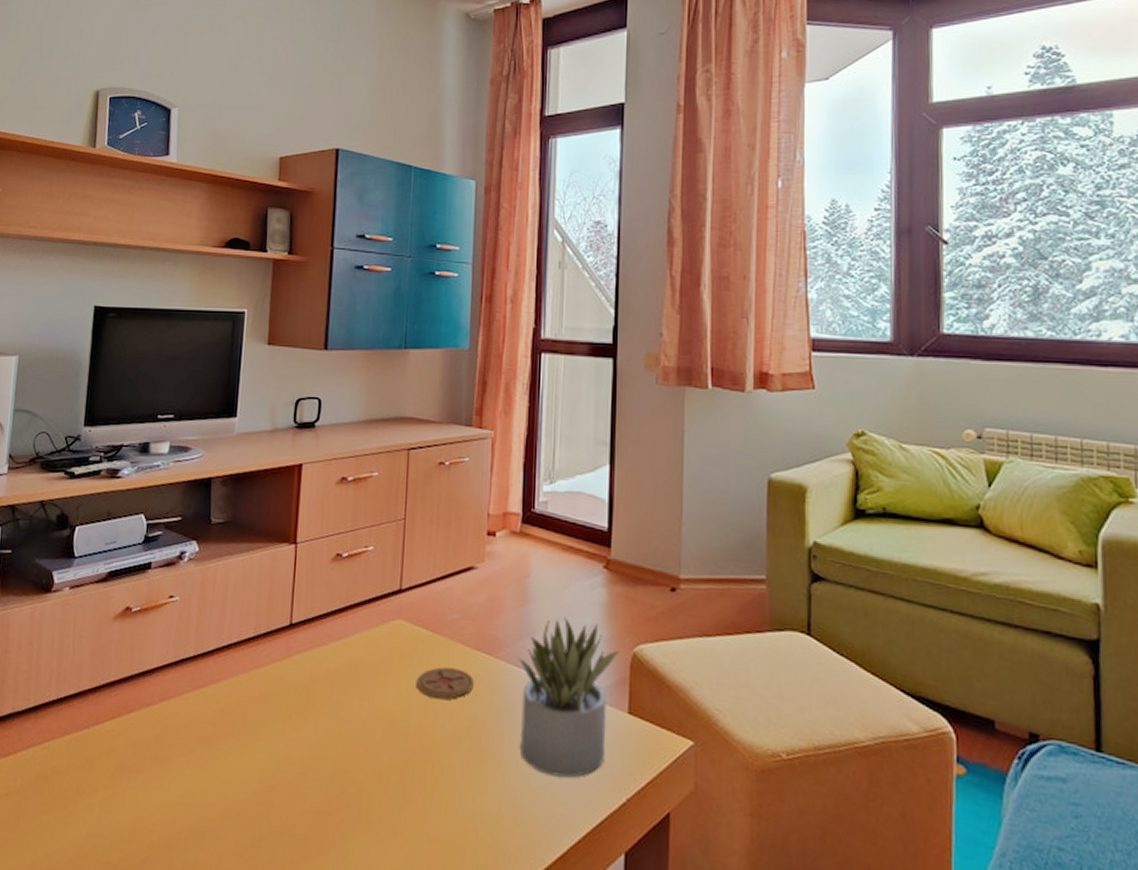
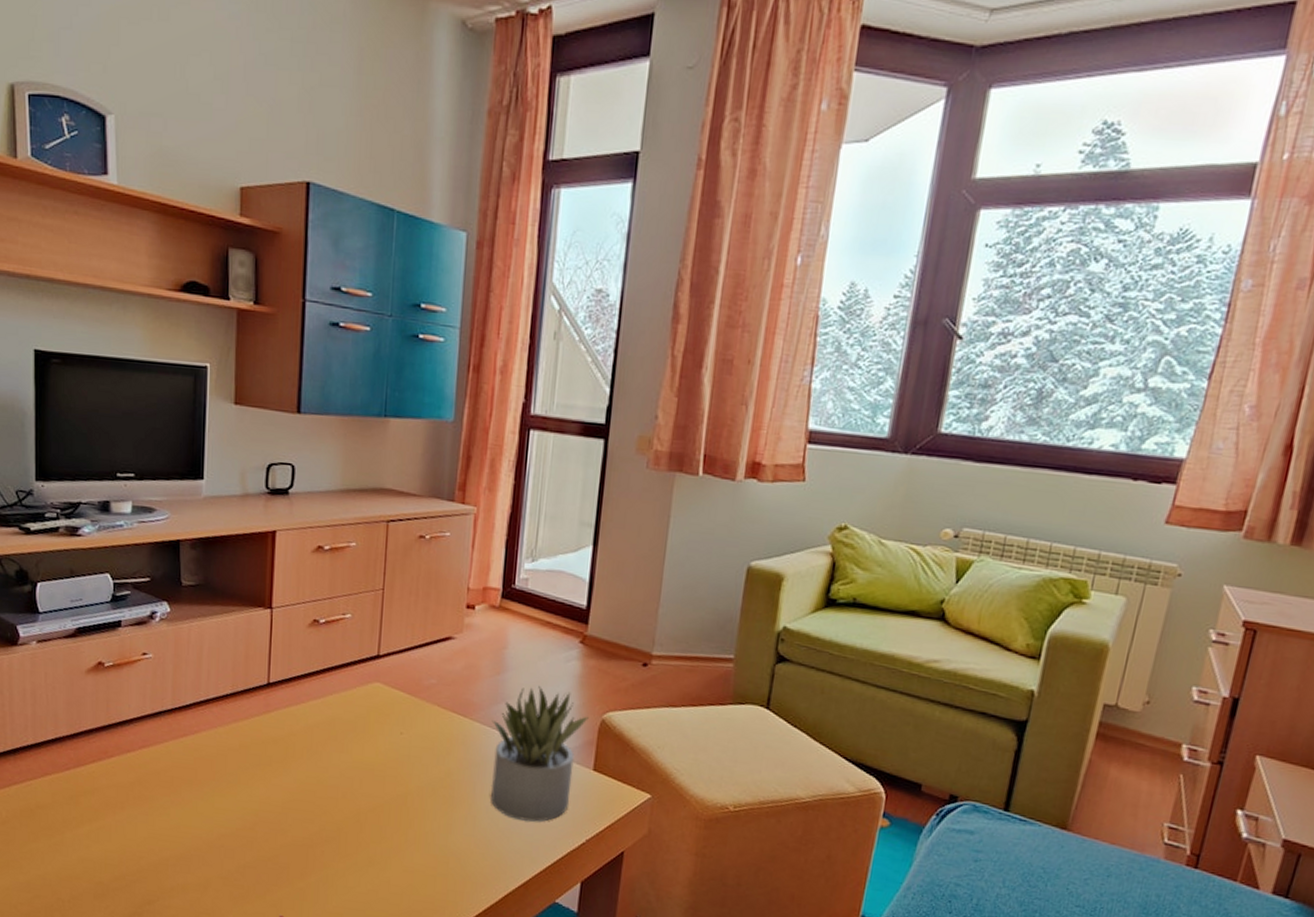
coaster: present [416,667,474,699] -> none [392,726,449,754]

